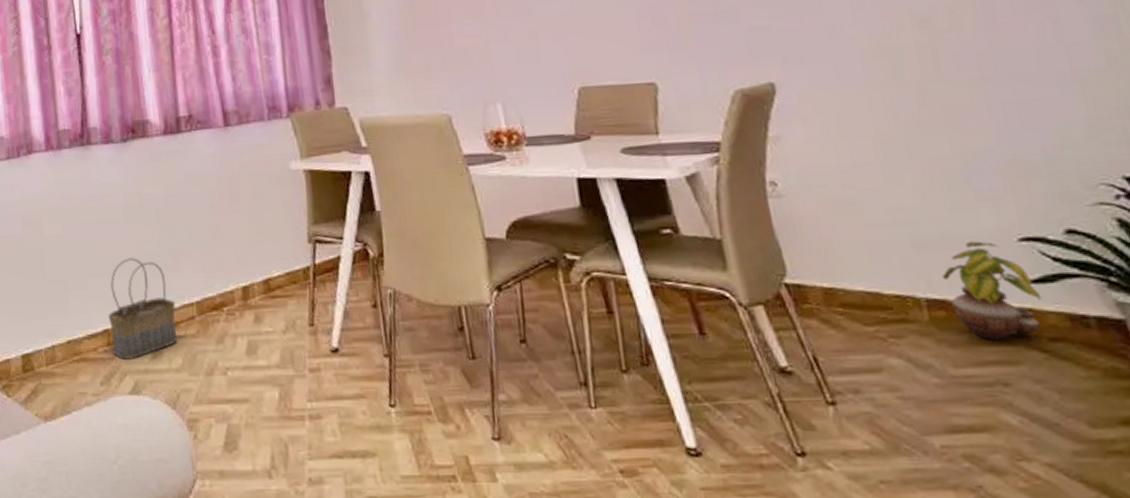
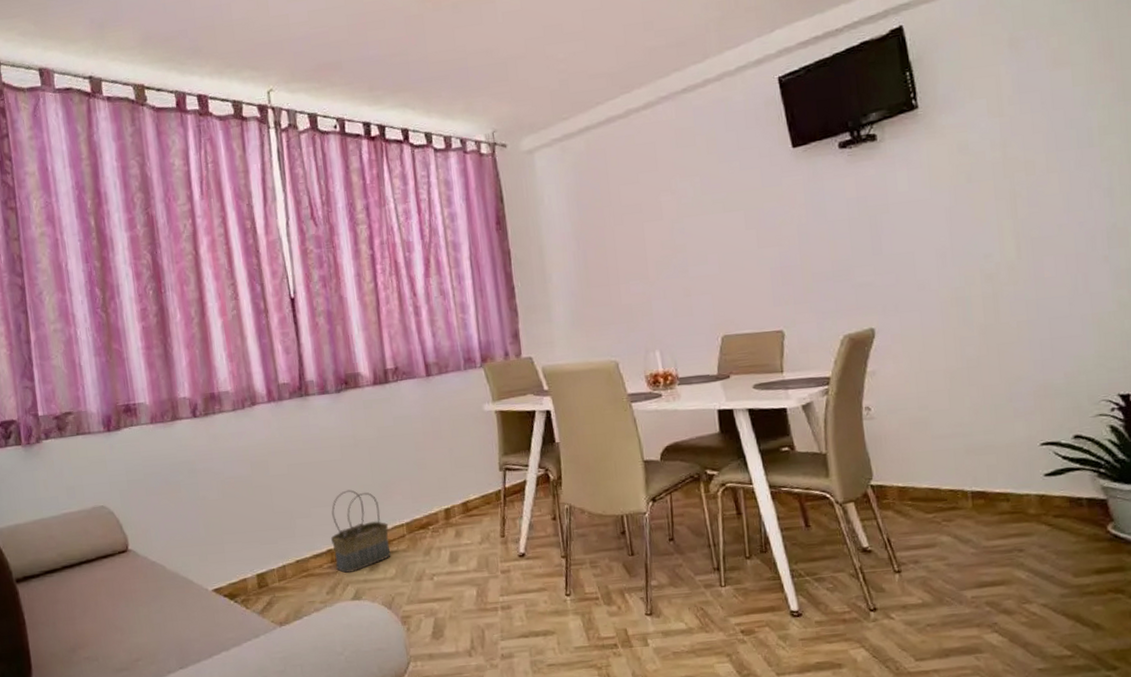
potted plant: present [942,241,1042,341] -> none [984,446,1052,520]

